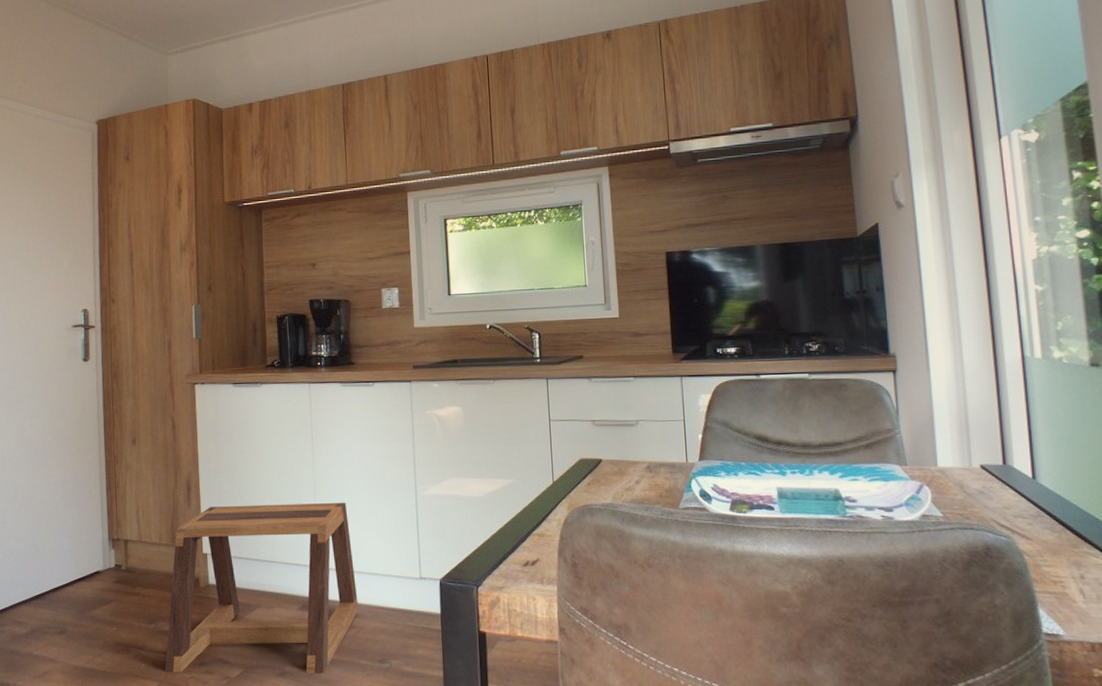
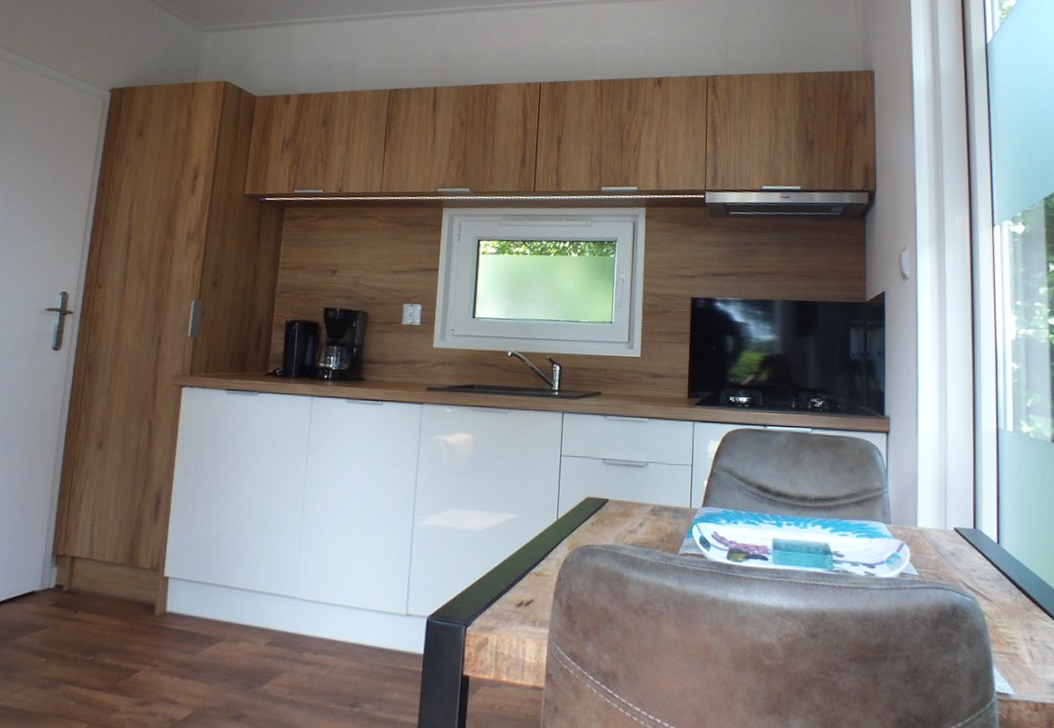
stool: present [165,502,359,673] -> none [97,524,336,718]

